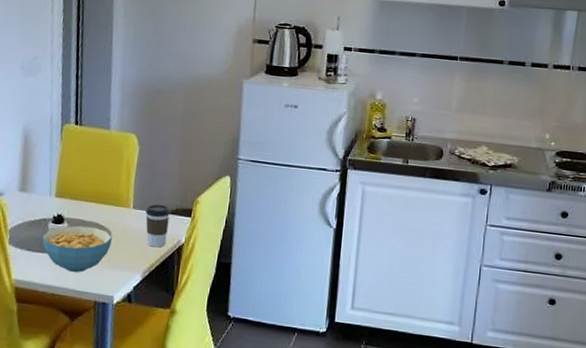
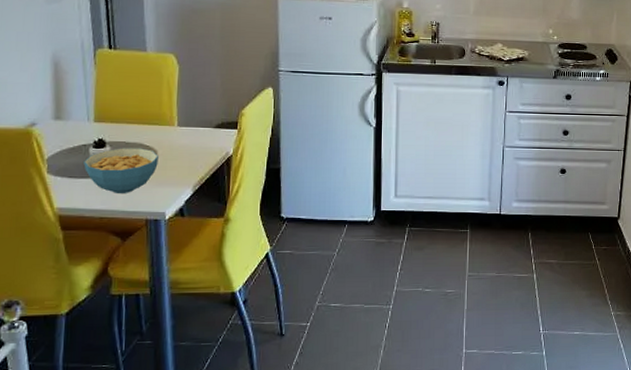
coffee cup: present [146,204,170,248] -> none [191,119,216,161]

